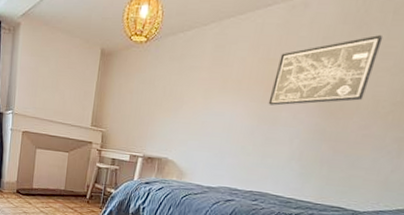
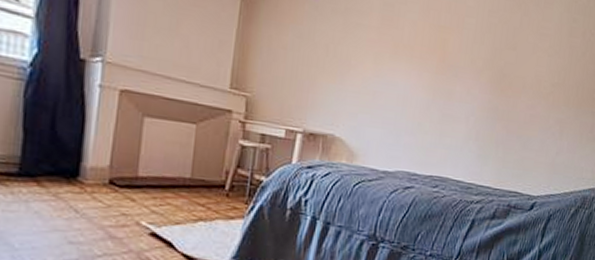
wall art: present [268,35,383,106] -> none [442,15,539,80]

